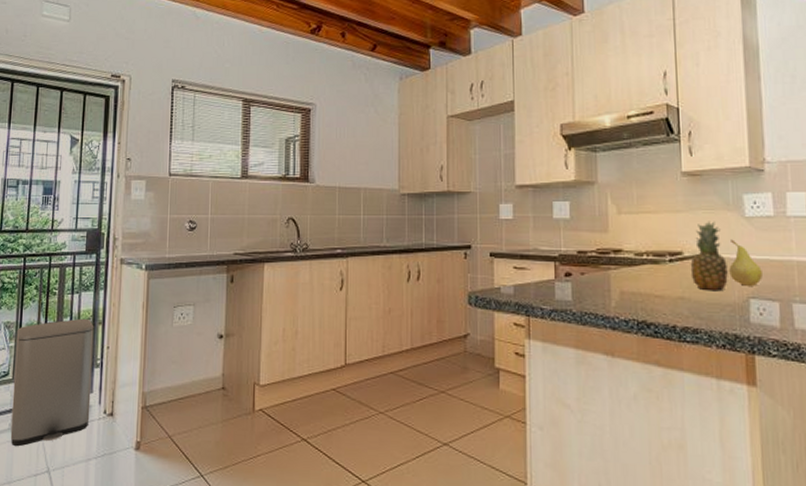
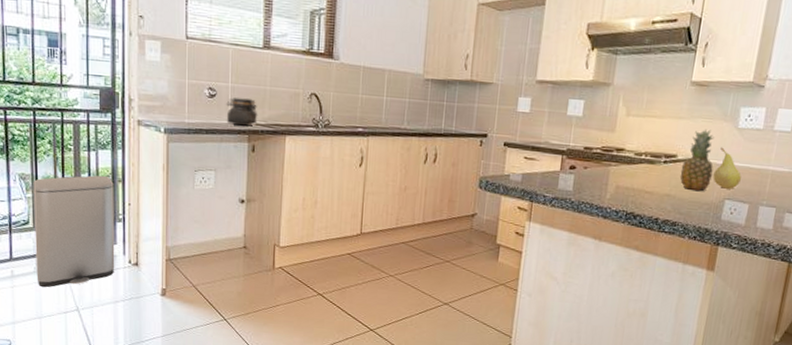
jar: none [205,229,237,256] -> present [226,97,258,126]

